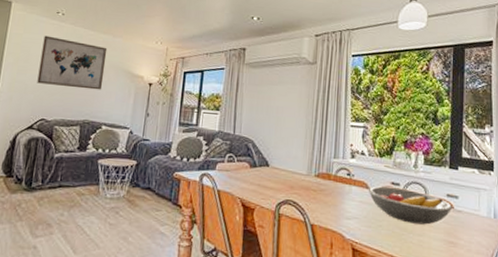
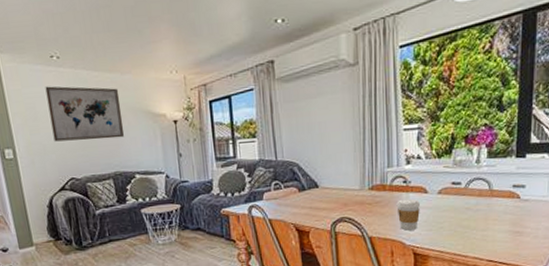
coffee cup: none [339,191,361,224] -> present [396,198,420,231]
fruit bowl: present [368,186,453,225] -> none [426,186,519,221]

